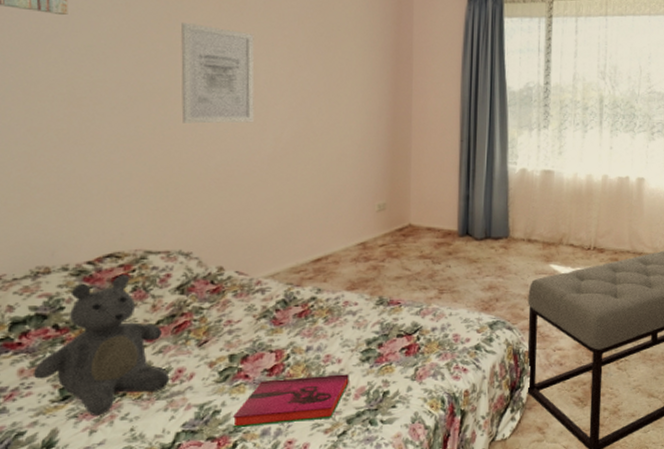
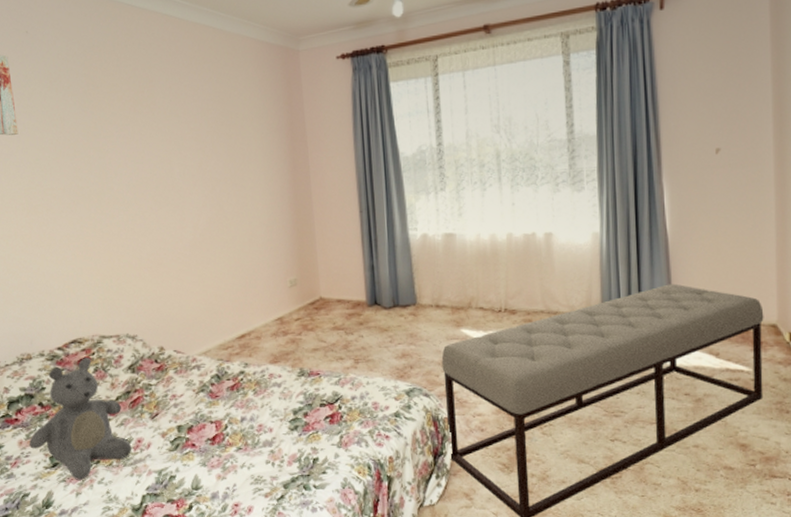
wall art: present [181,23,255,124] -> none [106,128,174,220]
hardback book: present [233,374,349,427] -> none [186,442,282,491]

